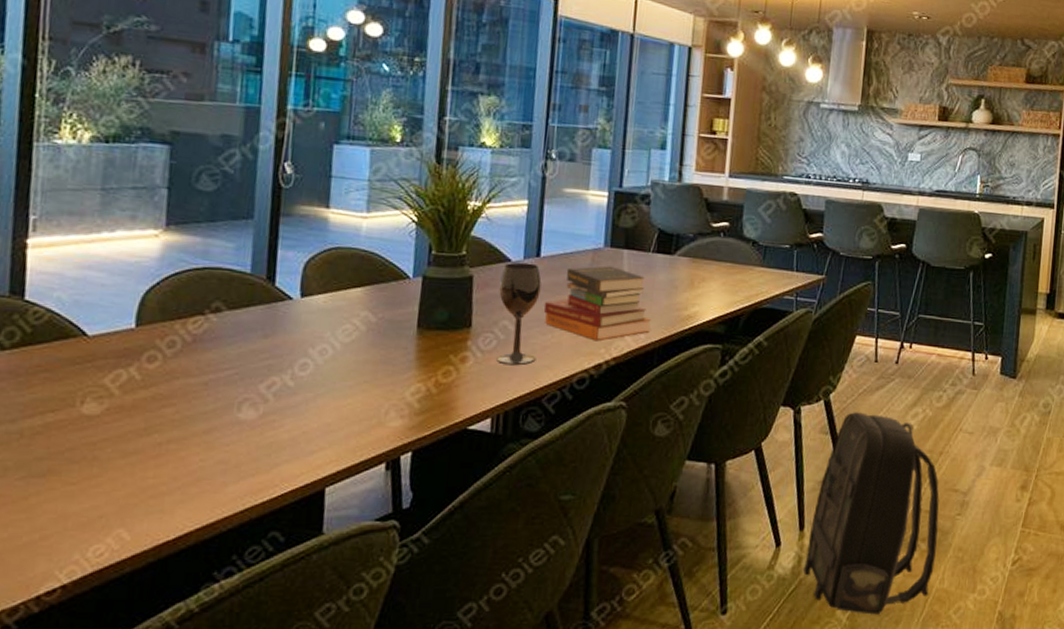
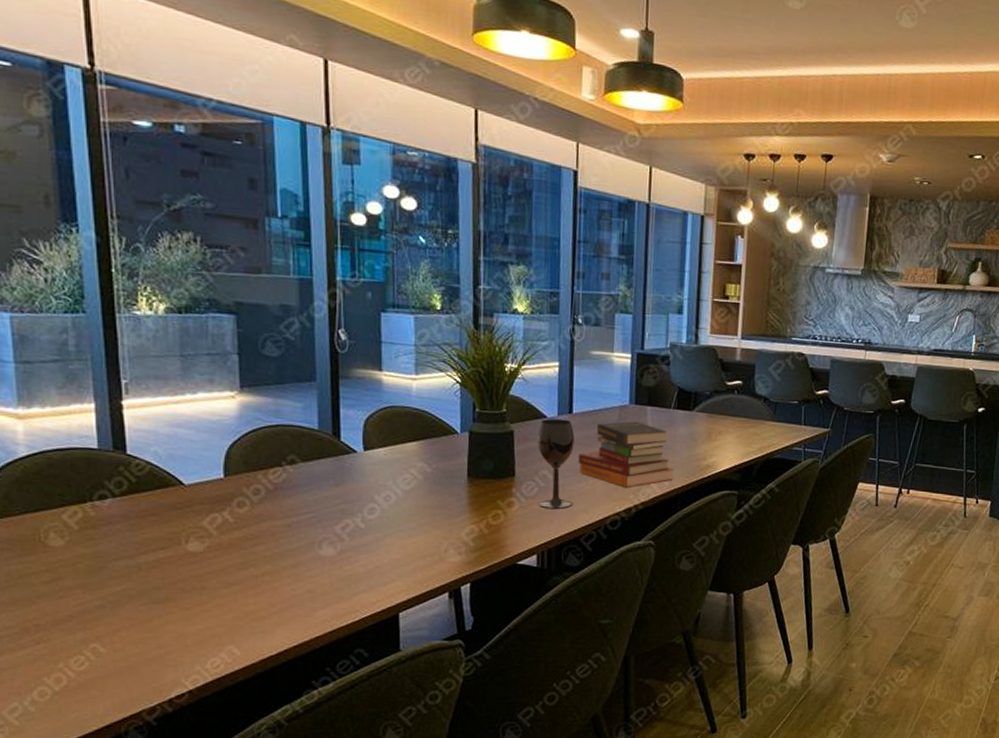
backpack: present [802,412,940,615] -> none [811,549,932,720]

